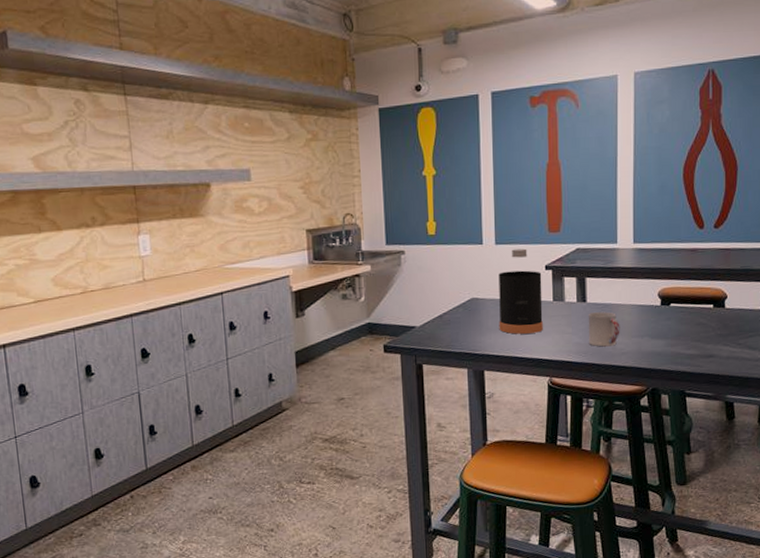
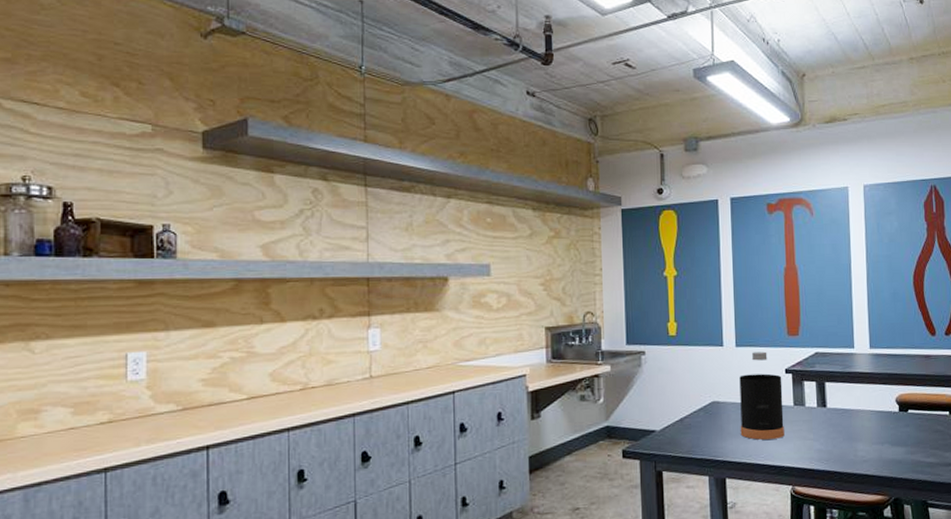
cup: present [588,312,620,347] -> none [828,417,861,454]

